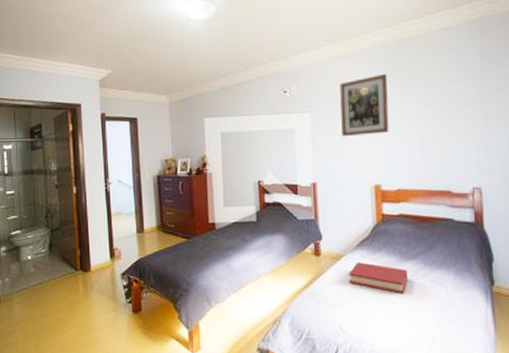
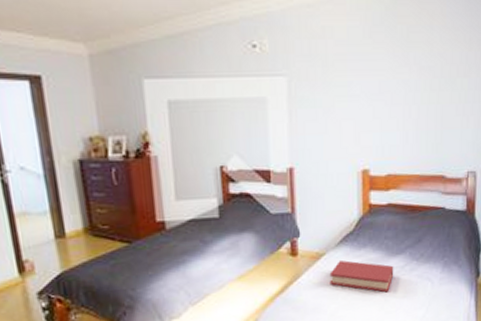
wall art: present [340,74,389,137] -> none [324,29,382,110]

